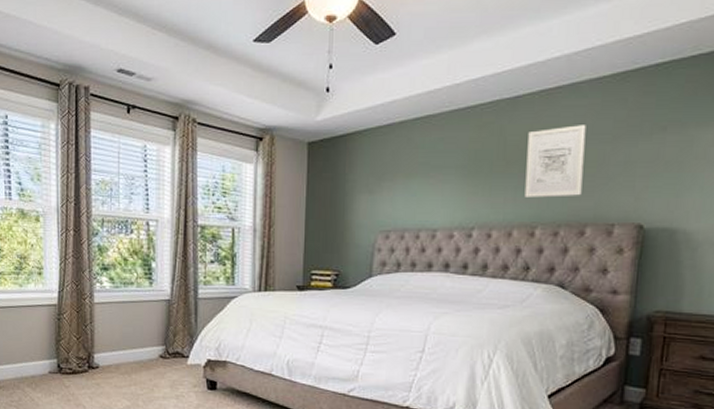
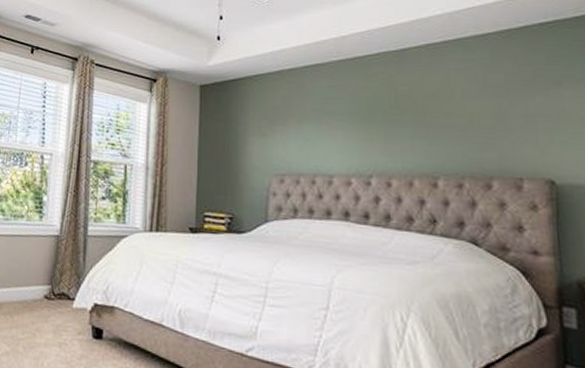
wall art: present [524,125,586,198] -> none [419,77,483,148]

